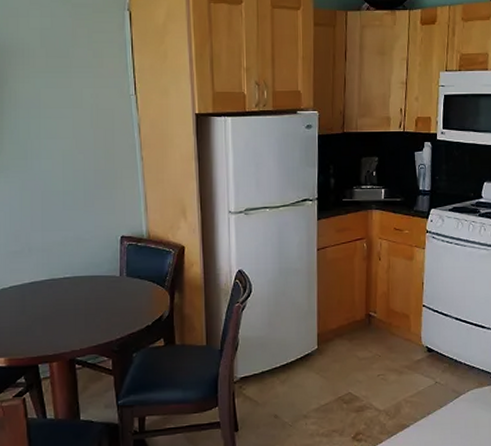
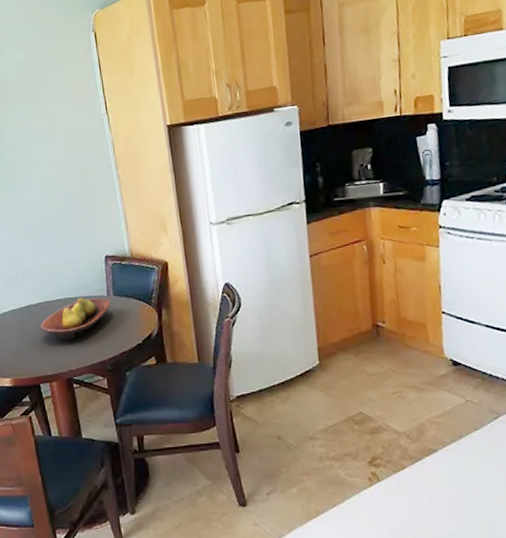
fruit bowl: none [43,277,123,320] -> present [40,297,111,341]

